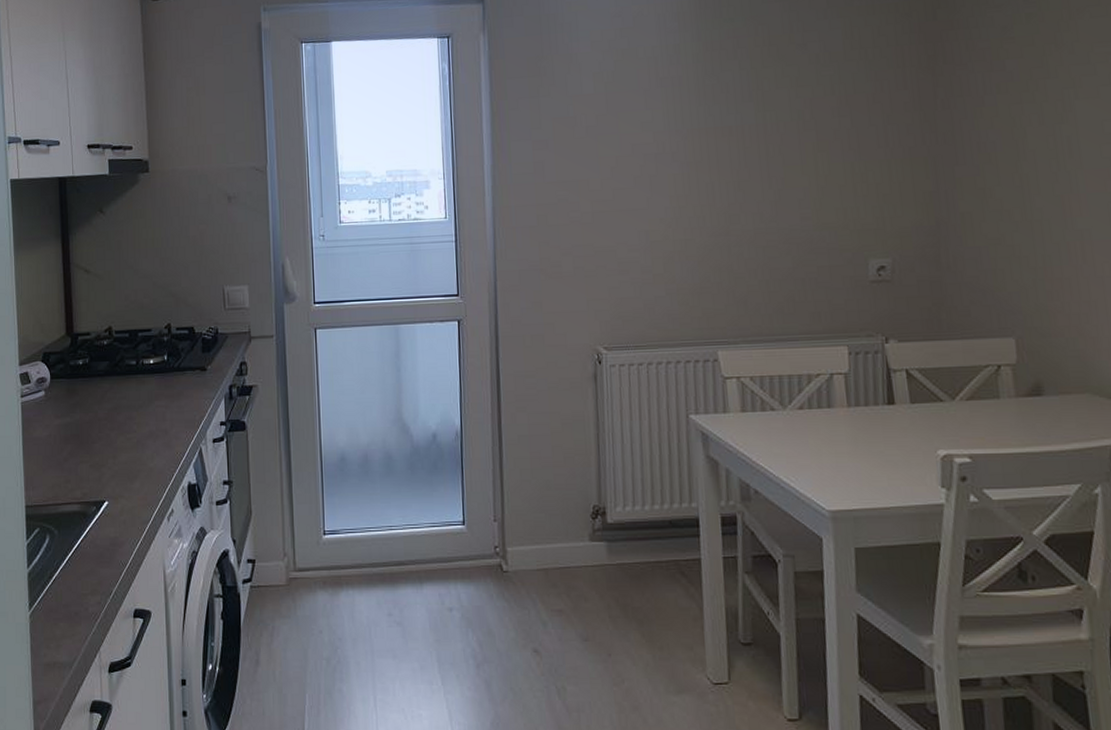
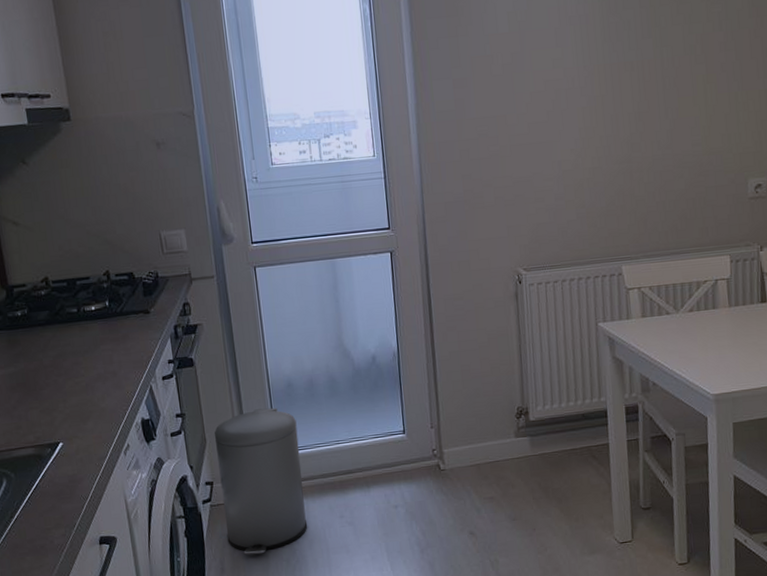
pedal bin: none [260,482,352,649] -> present [214,407,308,555]

